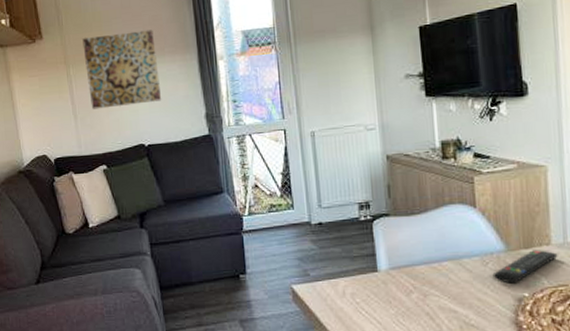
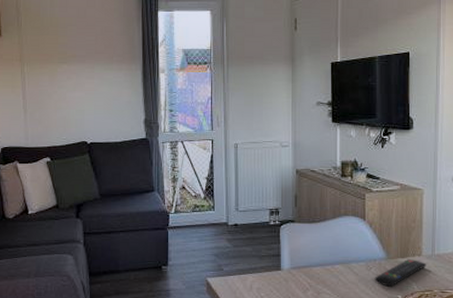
wall art: present [82,29,162,110] -> none [38,39,107,106]

